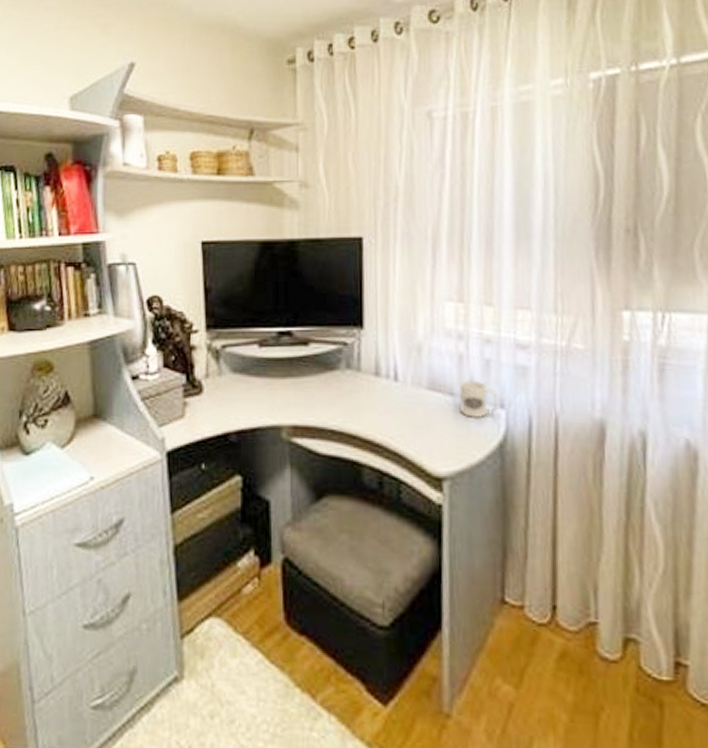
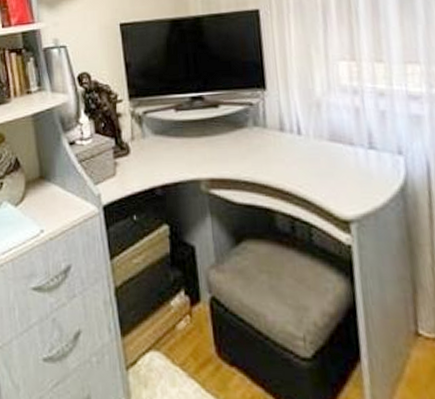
mug: present [459,380,499,418] -> none [358,130,397,165]

